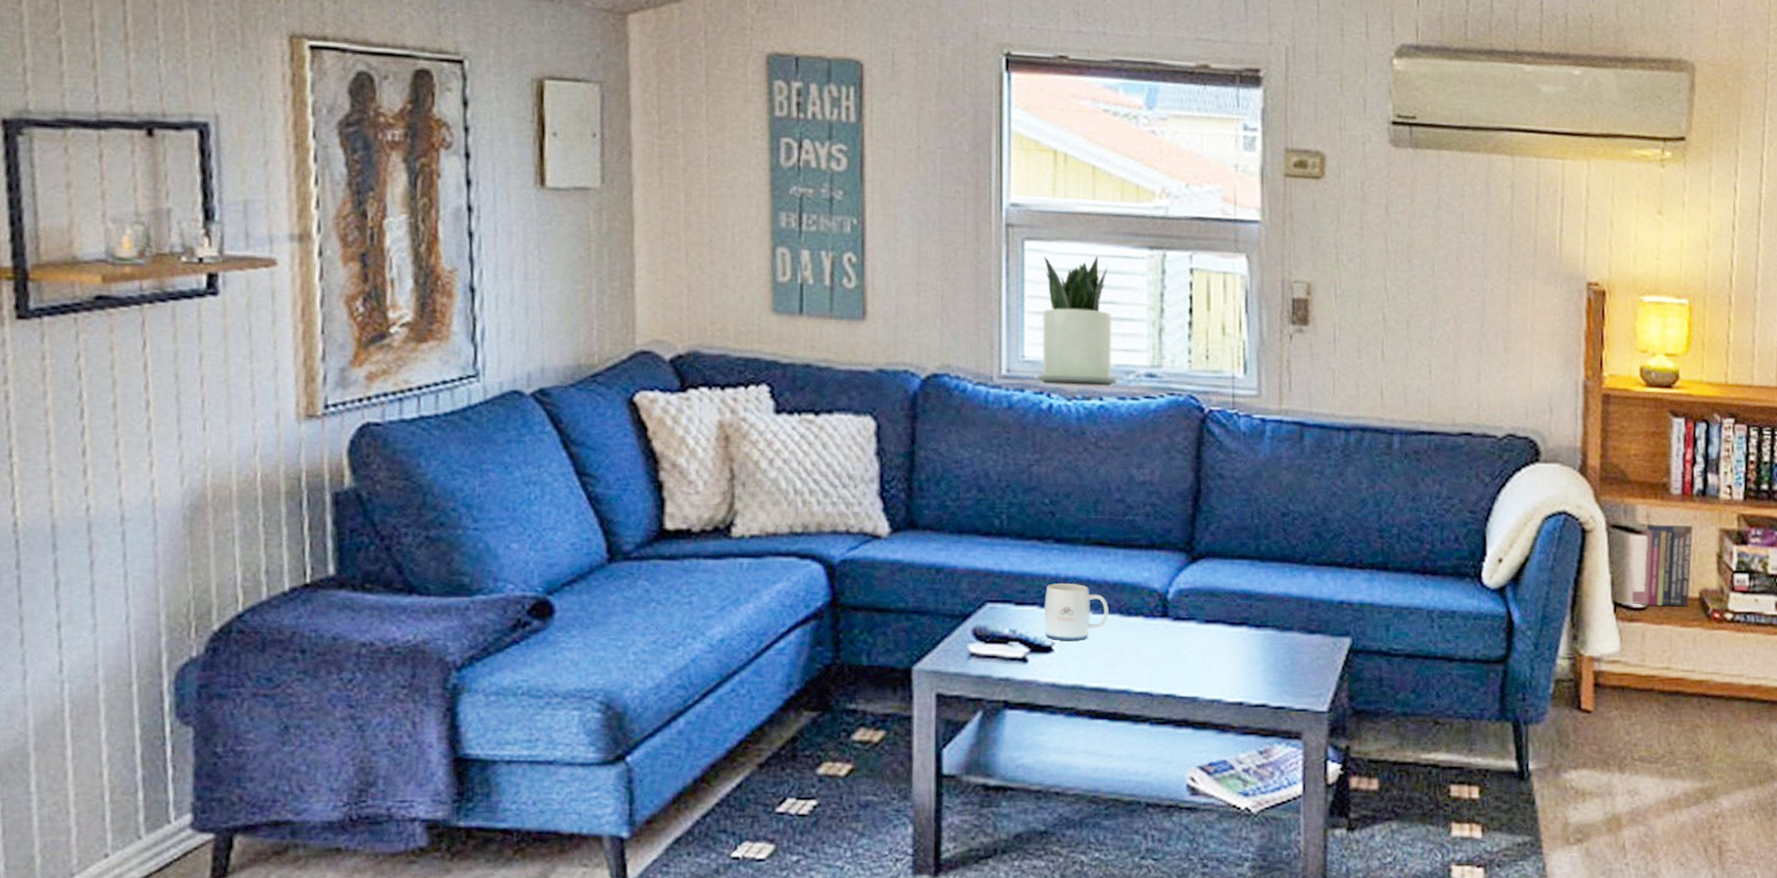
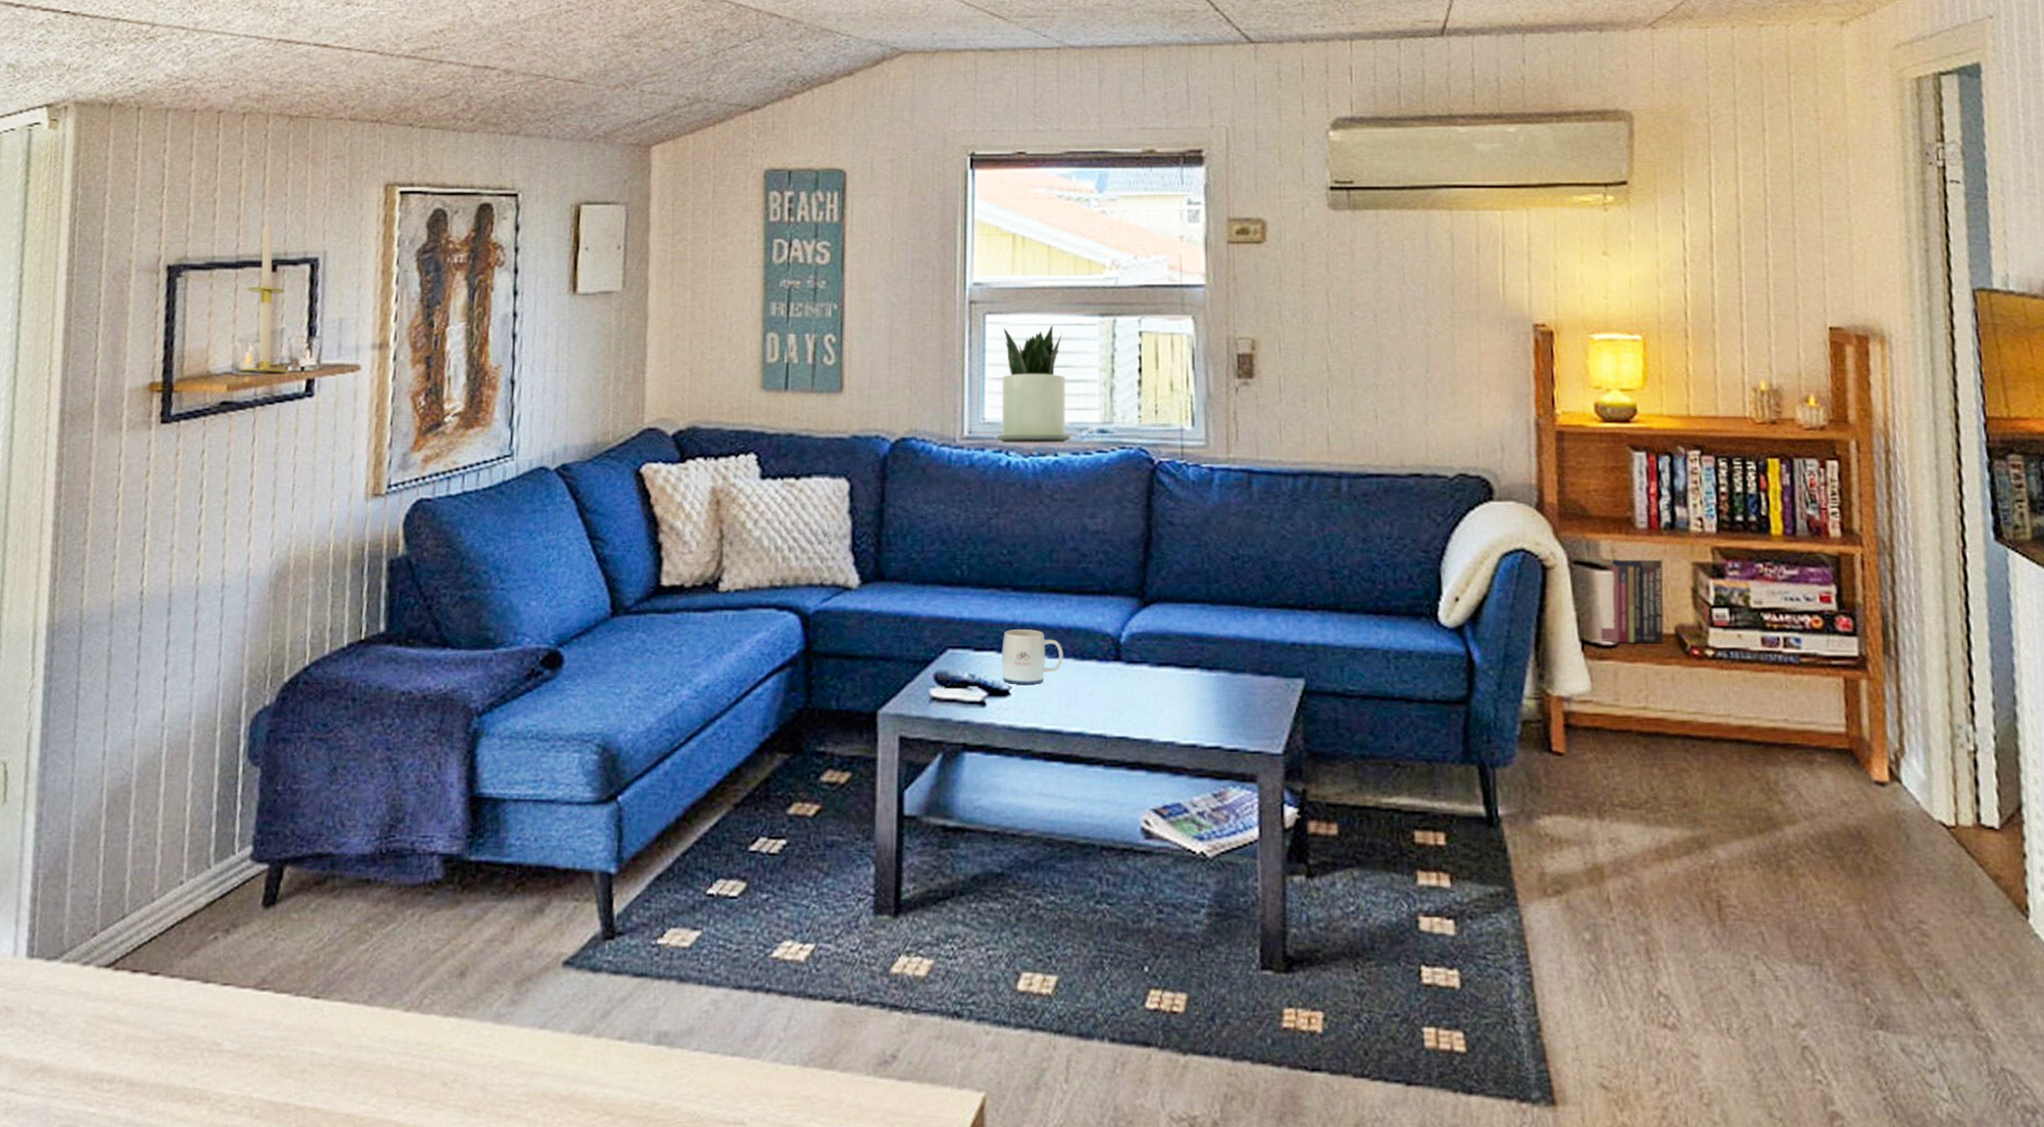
candle: none [116,69,181,266] -> present [242,220,287,375]

